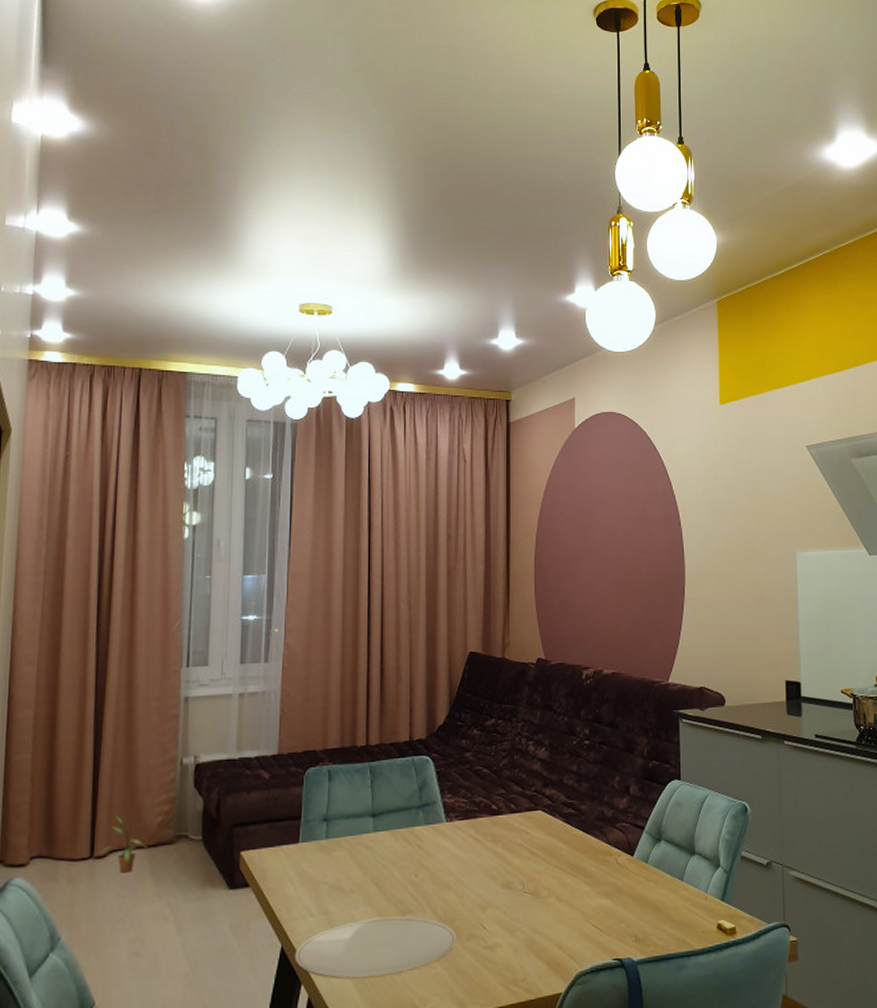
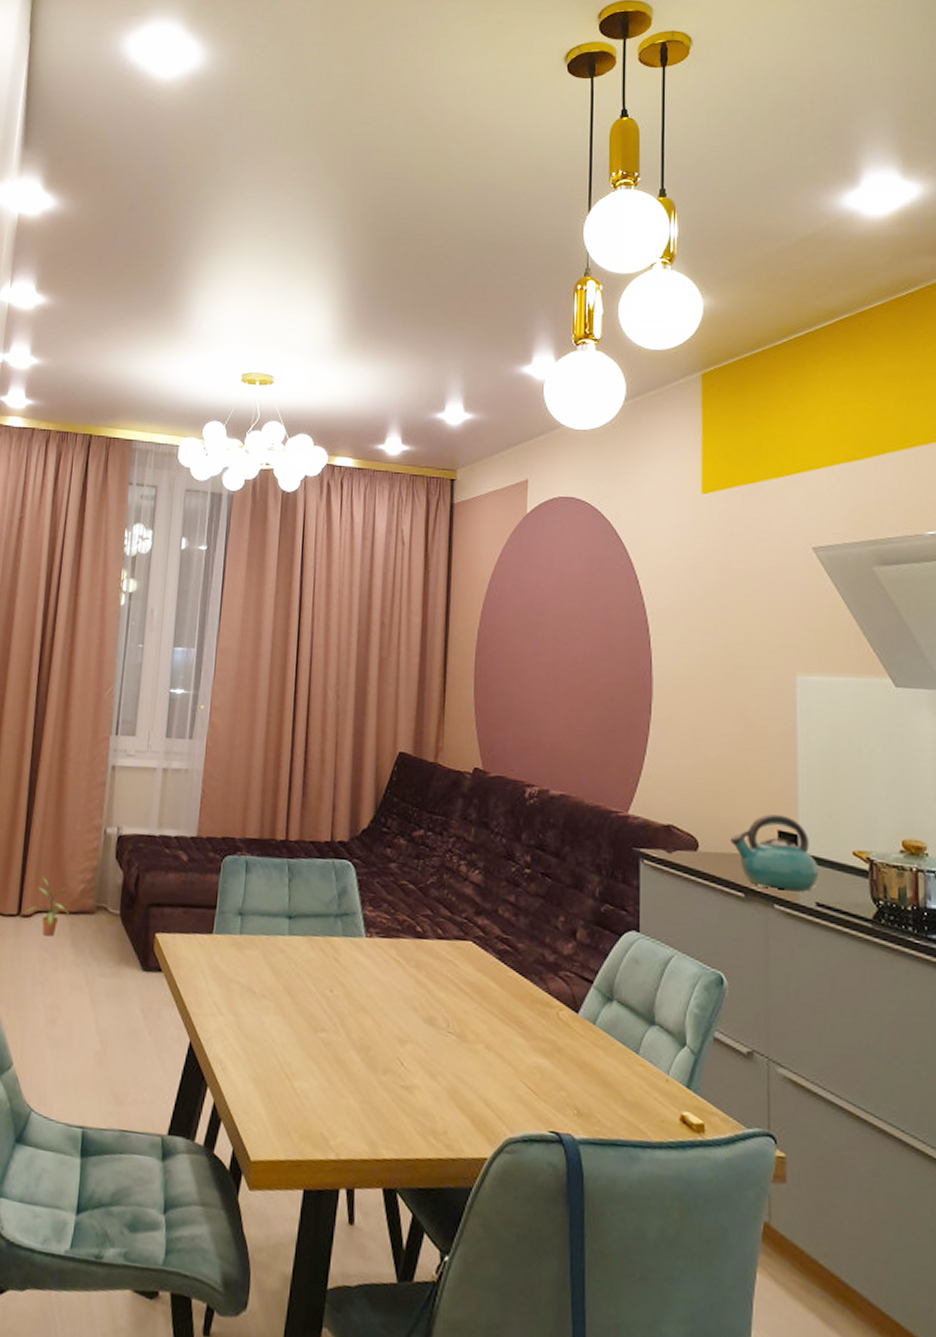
plate: present [294,917,457,980] -> none [202,1029,372,1098]
kettle: none [749,668,817,729] -> present [730,814,820,892]

